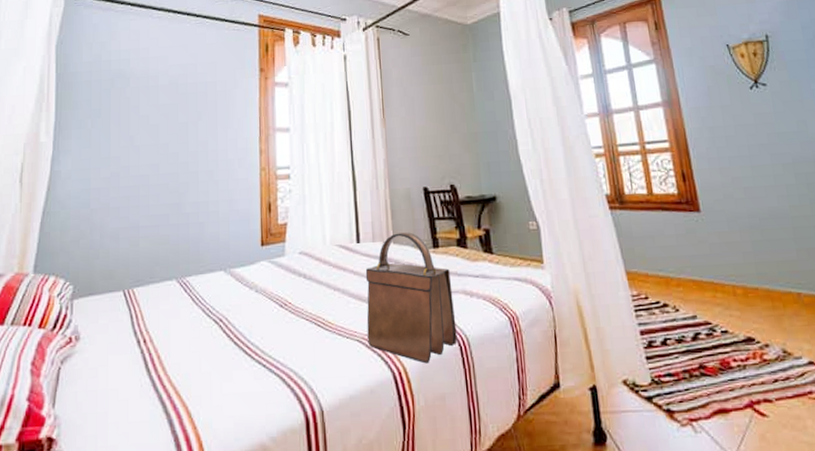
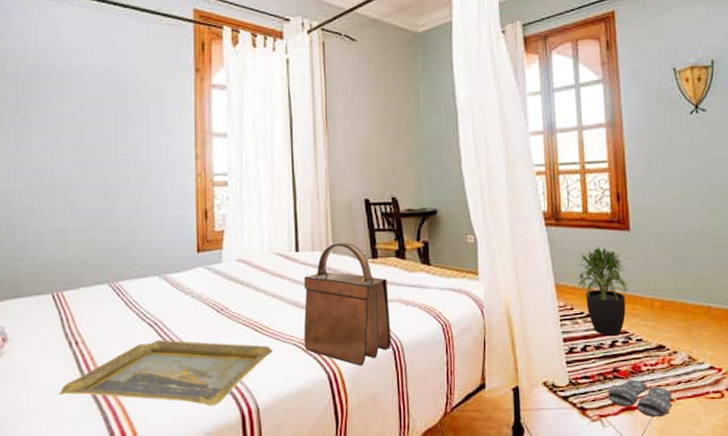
tray: none [126,336,336,408] -> present [59,339,273,406]
potted plant: none [648,229,708,327] -> present [577,246,630,336]
slippers: none [696,377,774,421] -> present [608,379,674,417]

